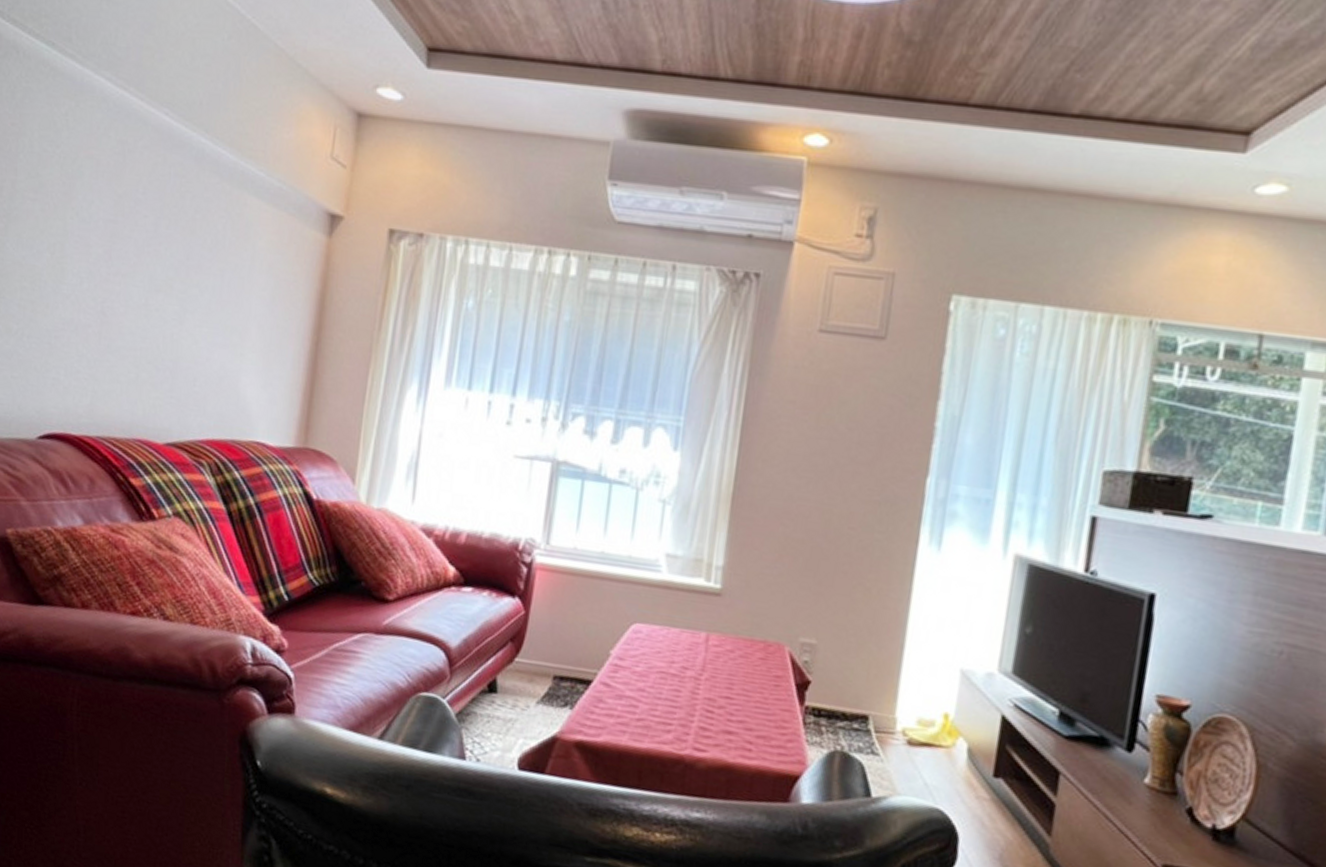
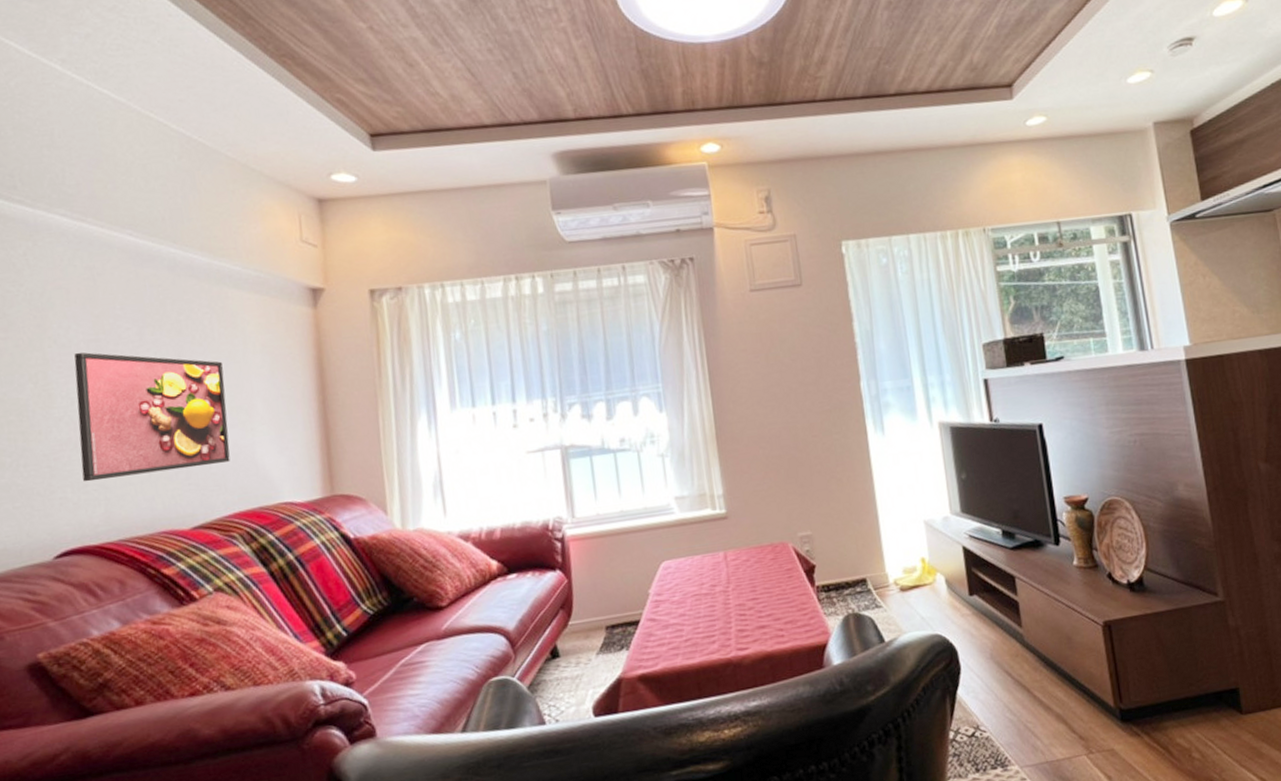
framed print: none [77,230,228,384] -> present [74,352,231,482]

